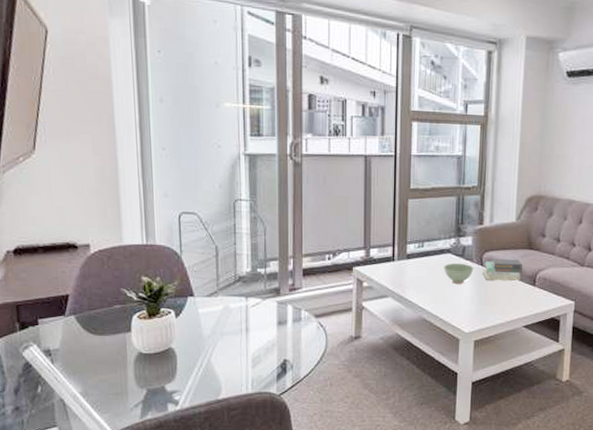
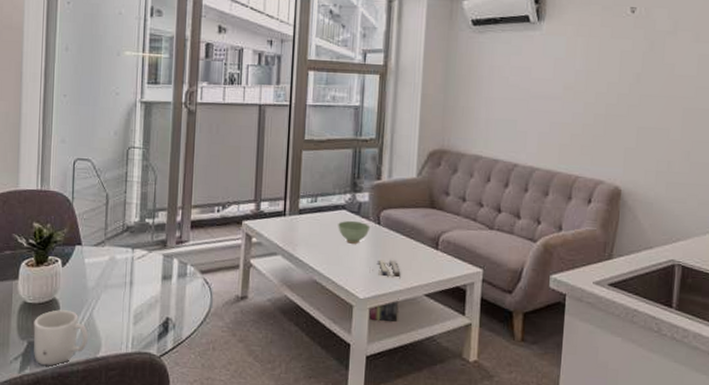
mug: none [151,358,207,411] -> present [33,309,88,366]
books: none [473,296,502,351] -> present [368,259,401,322]
books: present [482,259,523,281] -> none [379,217,424,243]

